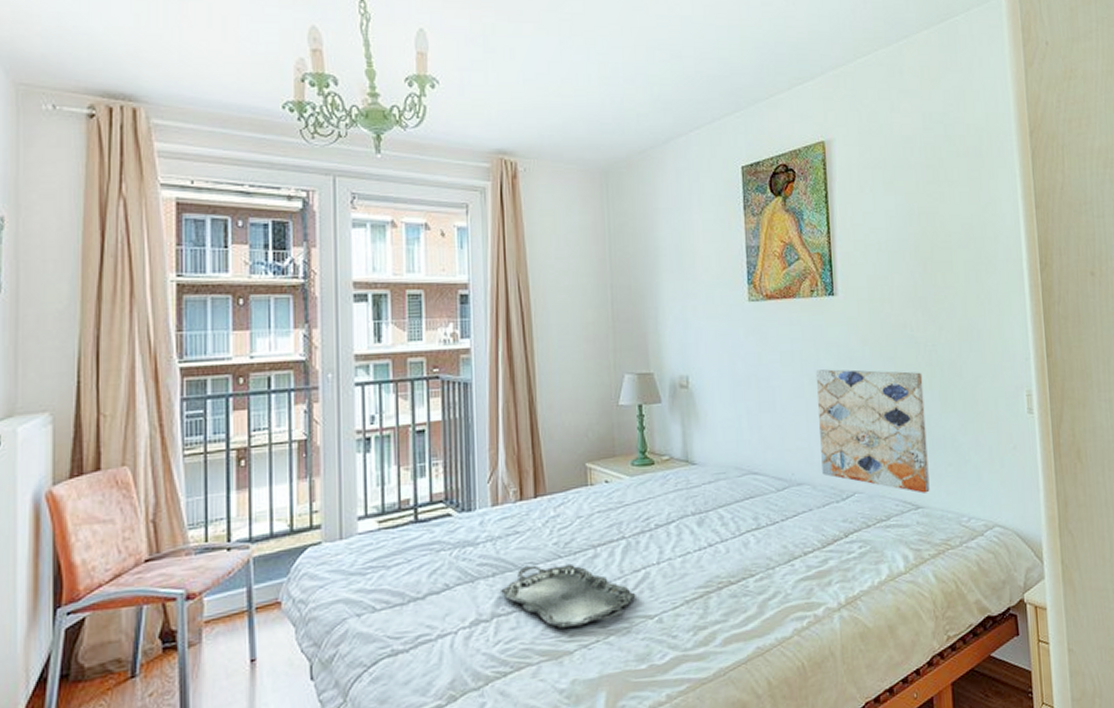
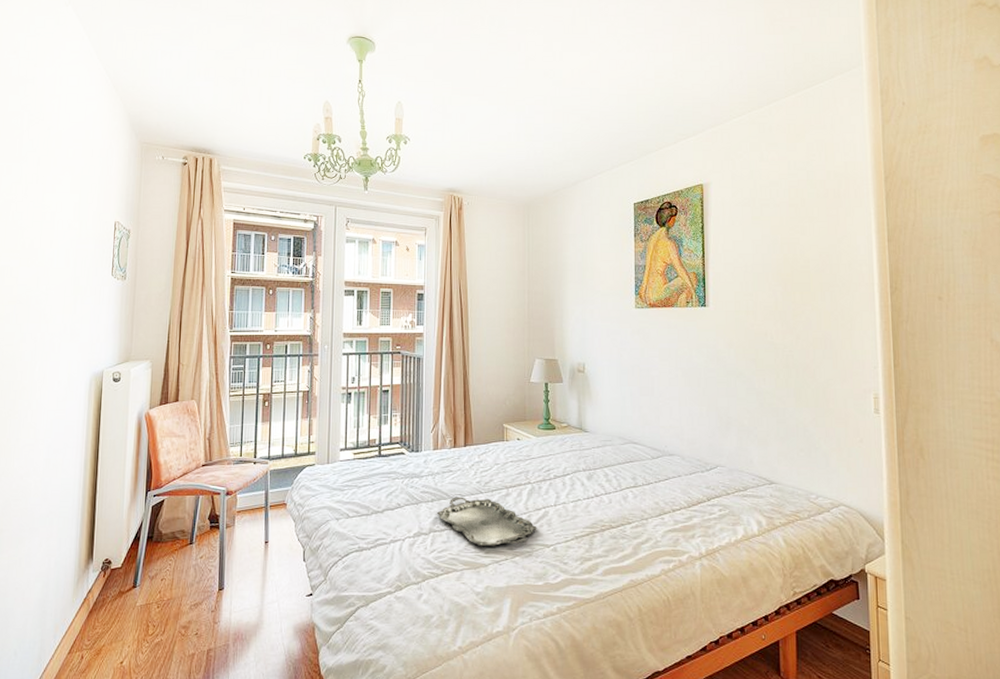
wall art: present [815,369,930,494] -> none [688,365,783,472]

